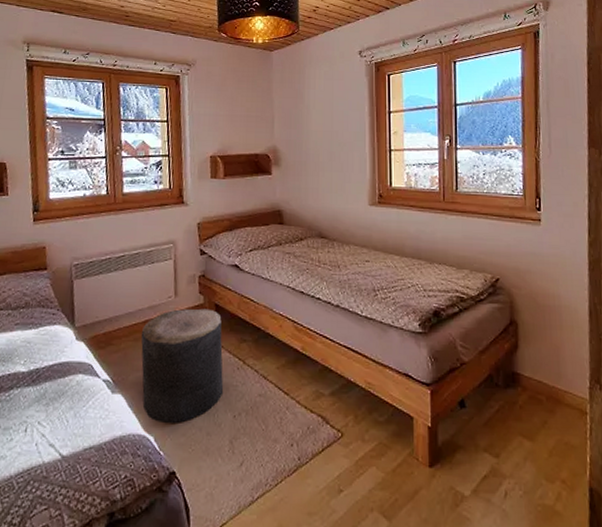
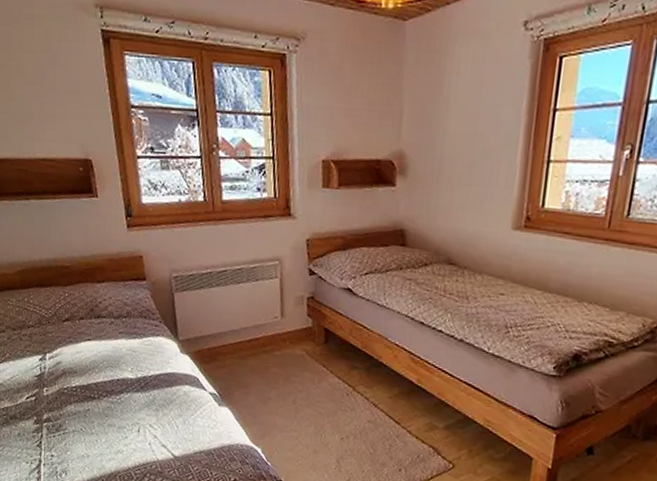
stool: present [141,308,224,423] -> none [246,330,332,440]

